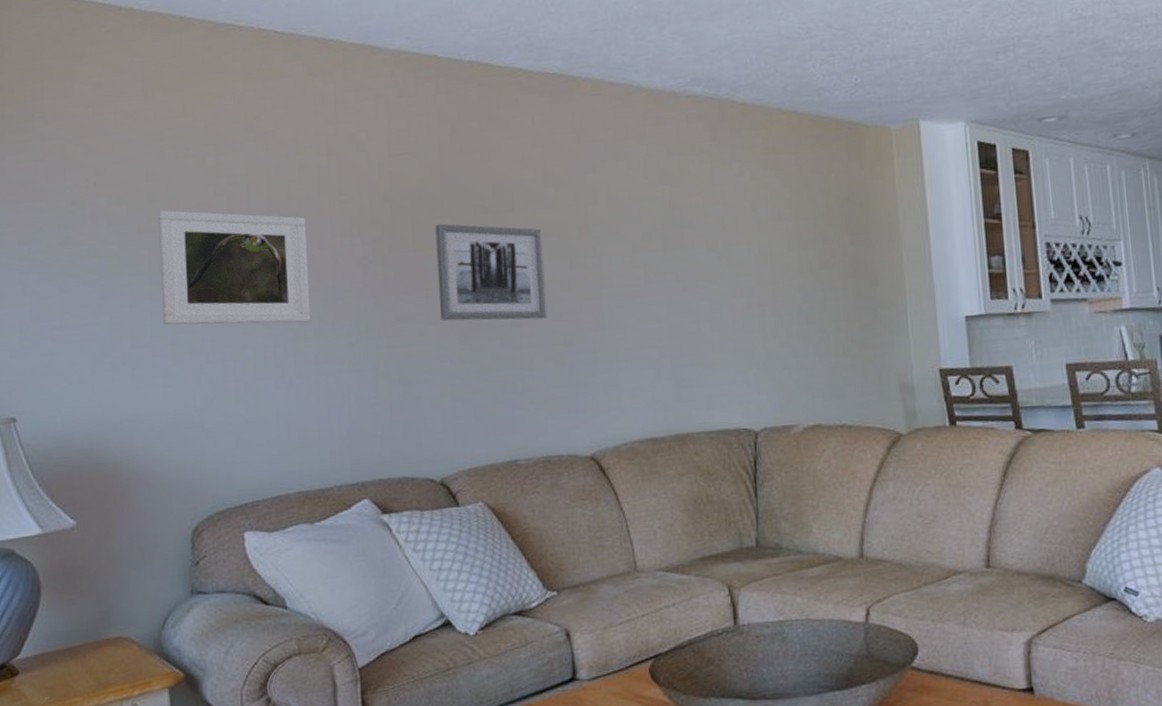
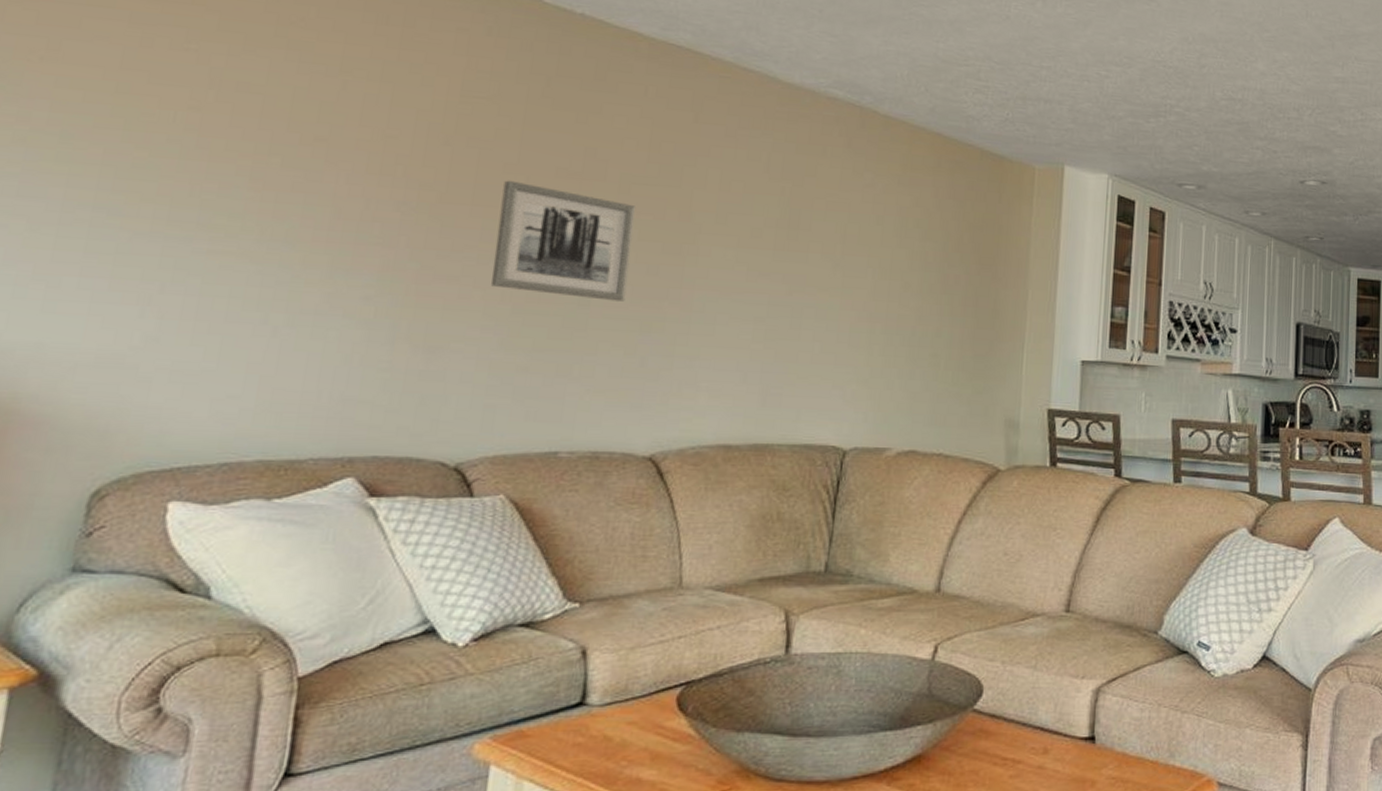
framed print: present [158,210,311,325] -> none [105,106,336,265]

